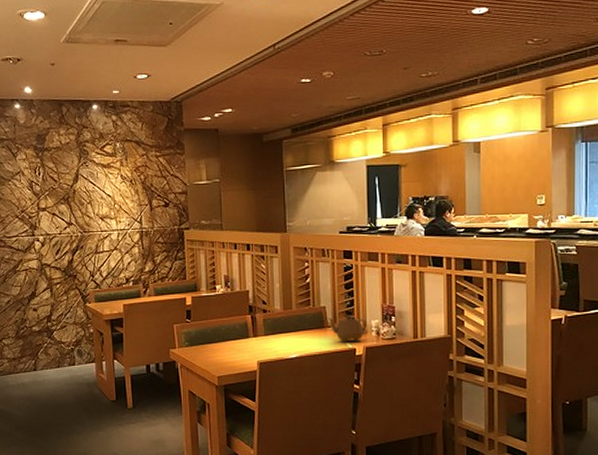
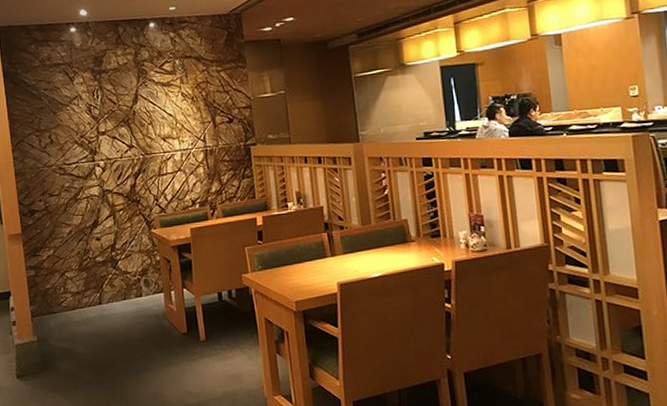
teapot: present [327,315,368,343] -> none [409,227,456,258]

